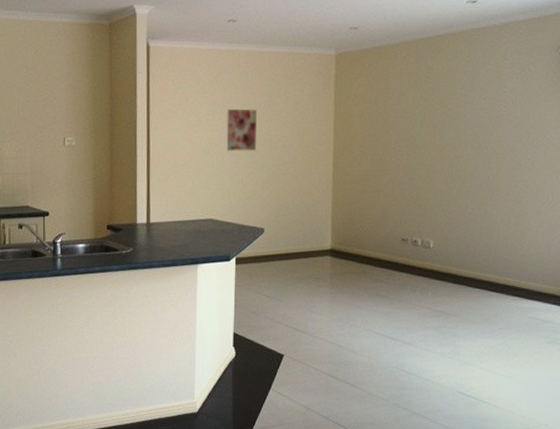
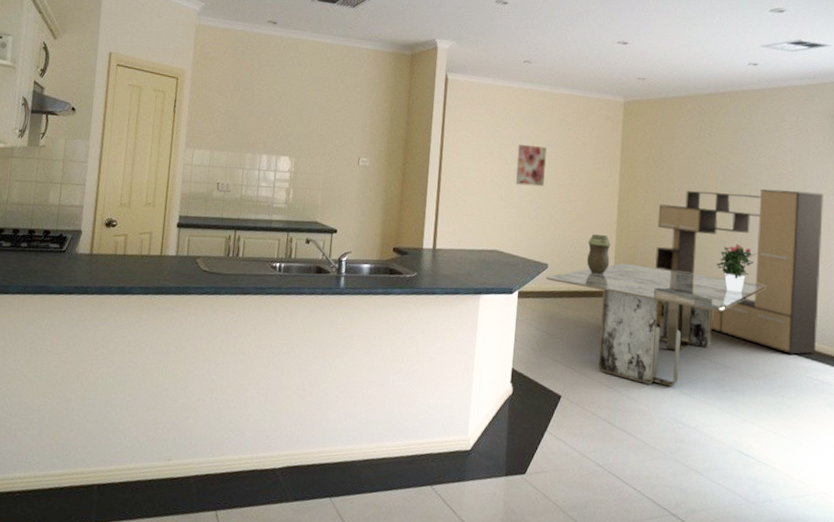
dining table: none [262,221,488,337] -> present [545,263,767,387]
decorative urn: none [303,194,327,234] -> present [586,234,611,274]
media console: none [372,132,546,297] -> present [655,189,823,355]
potted flower: none [435,192,478,241] -> present [716,244,757,293]

